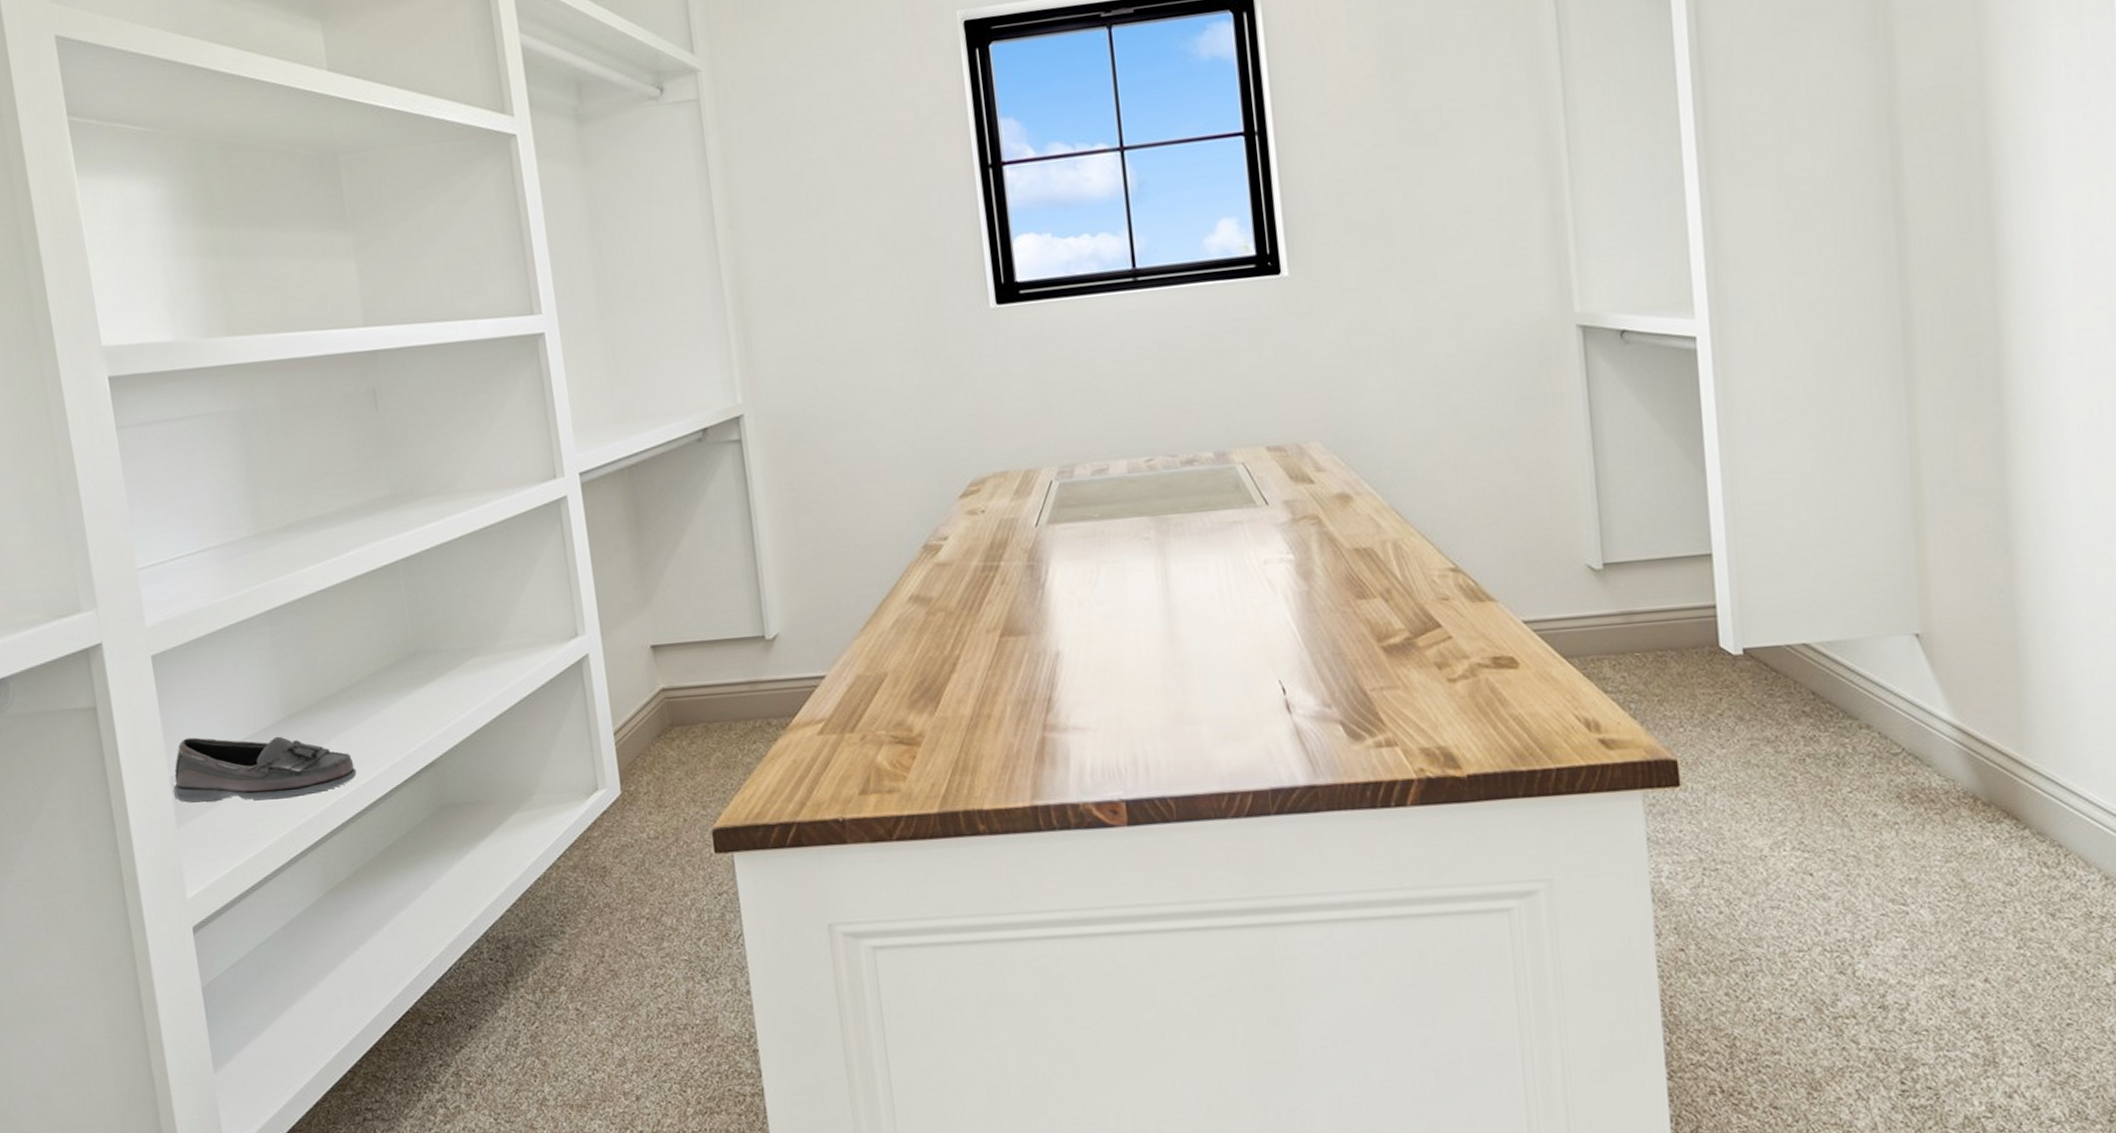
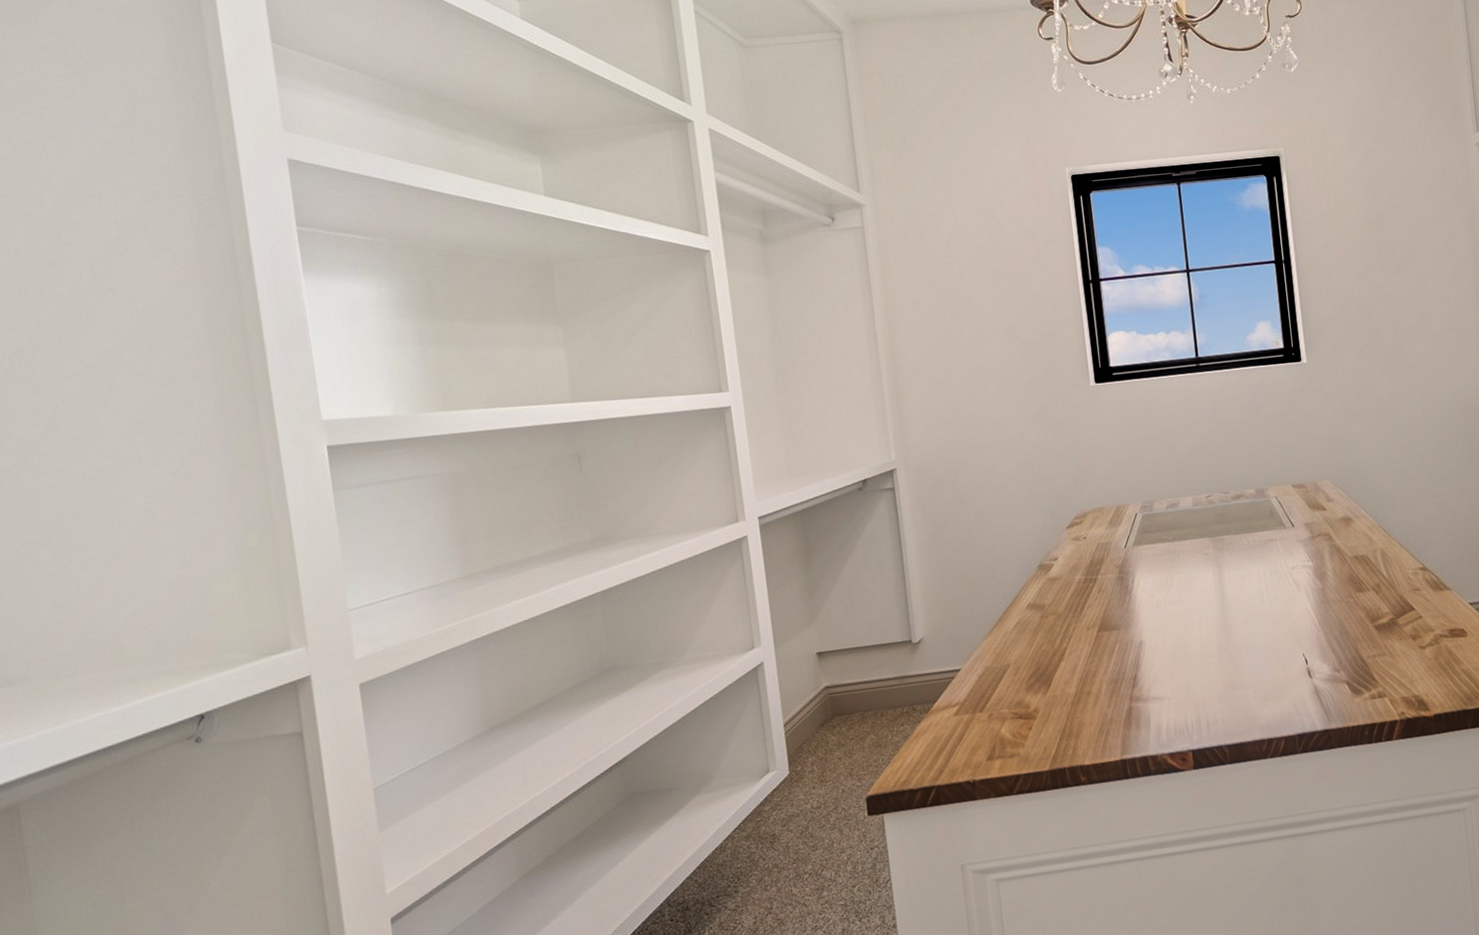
loafer: present [173,736,357,803] -> none [376,746,553,809]

